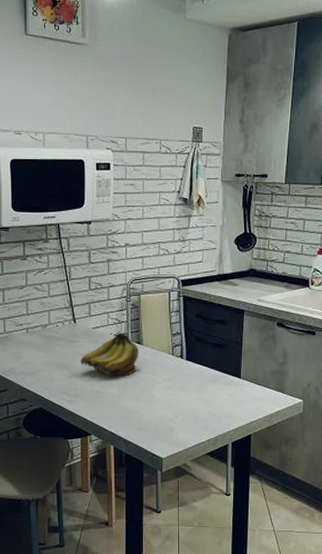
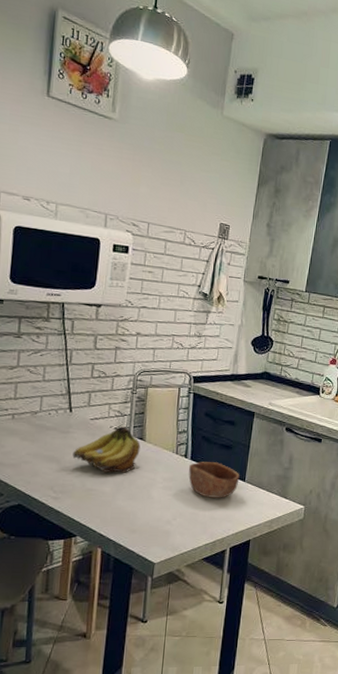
bowl: none [186,361,235,395] -> present [188,461,240,498]

